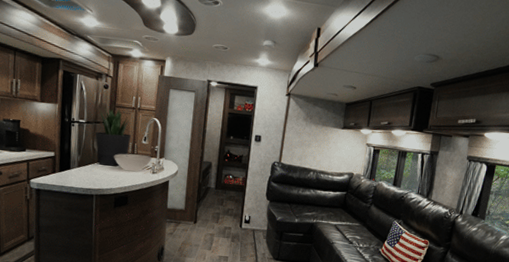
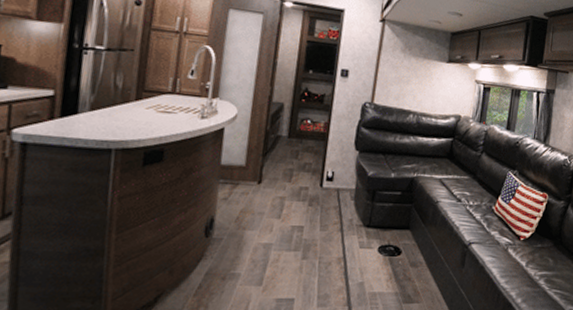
planter: present [95,105,131,167] -> none [118,27,172,110]
bowl: present [114,153,152,172] -> none [145,92,201,117]

